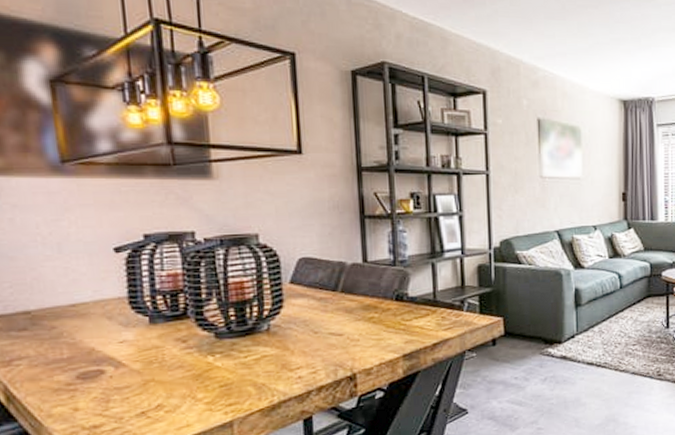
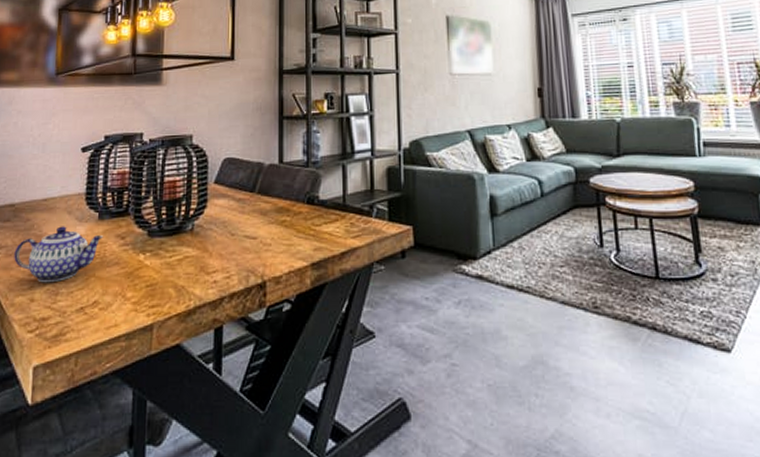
teapot: none [41,332,160,392] -> present [14,226,104,283]

